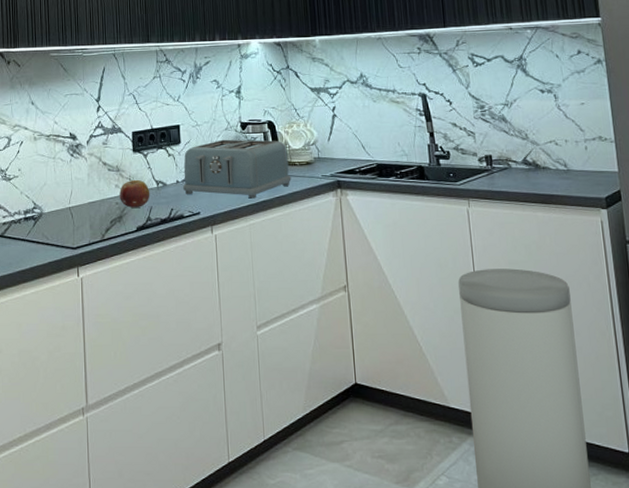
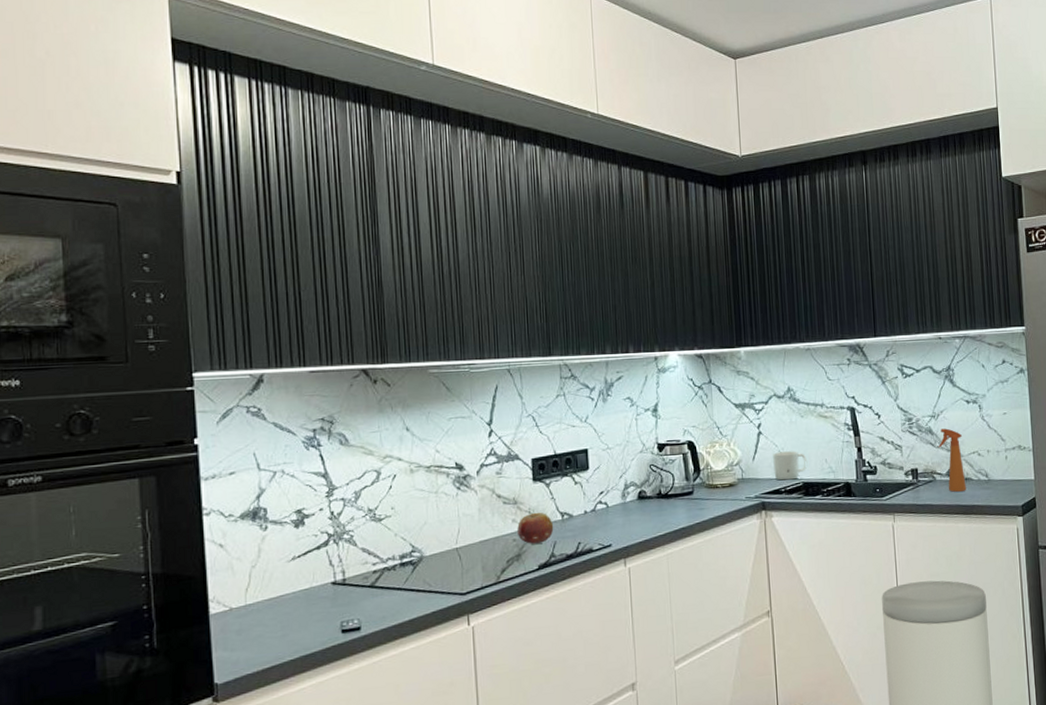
toaster: present [183,139,292,199] -> none [592,461,713,526]
mug: none [347,133,381,161] -> present [773,451,808,481]
spray bottle: none [513,117,544,180] -> present [938,428,966,492]

